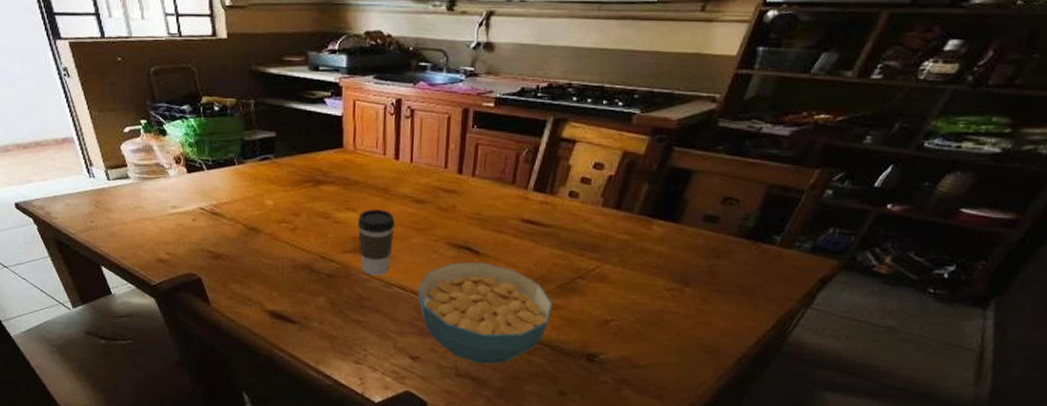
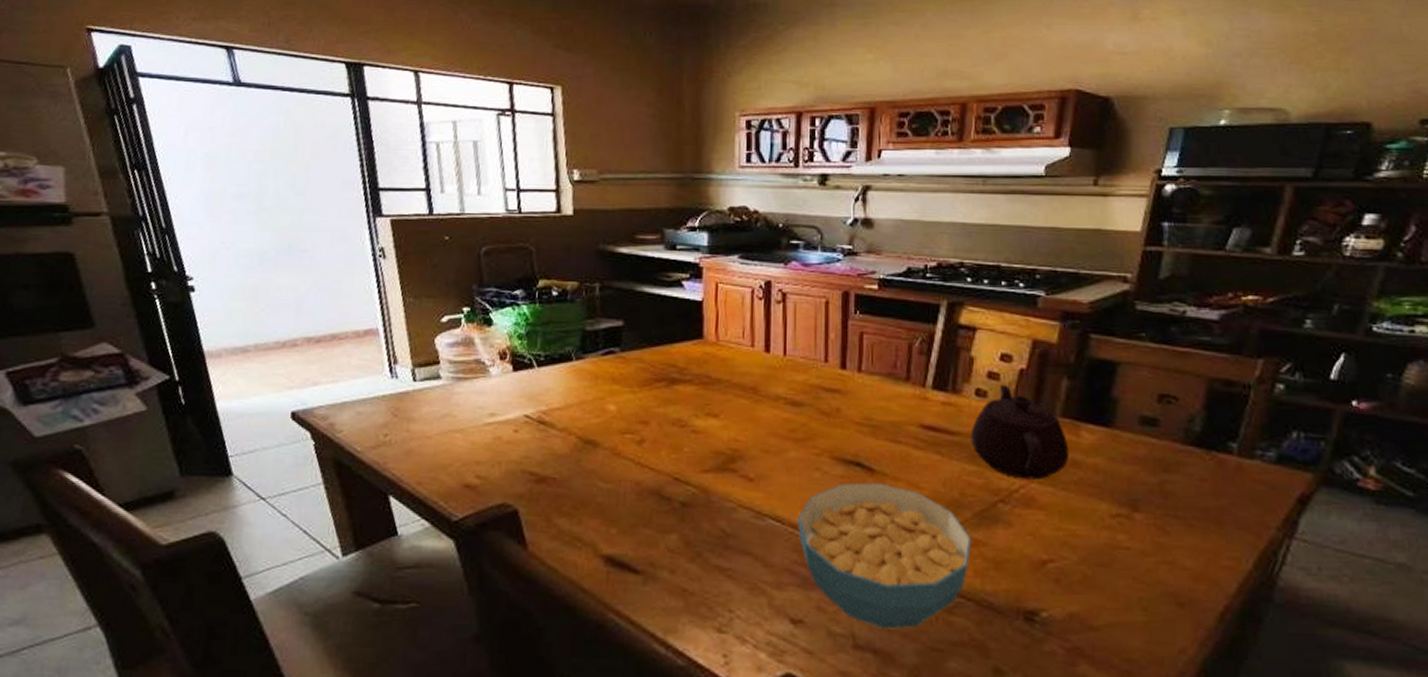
coffee cup: present [357,209,395,276] -> none [719,414,767,503]
teapot: none [560,187,641,262] -> present [970,384,1069,480]

